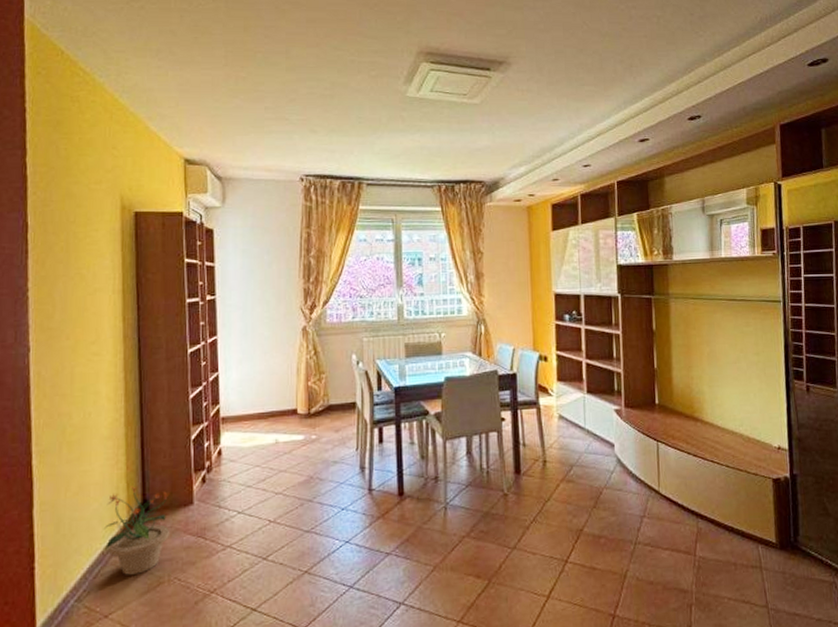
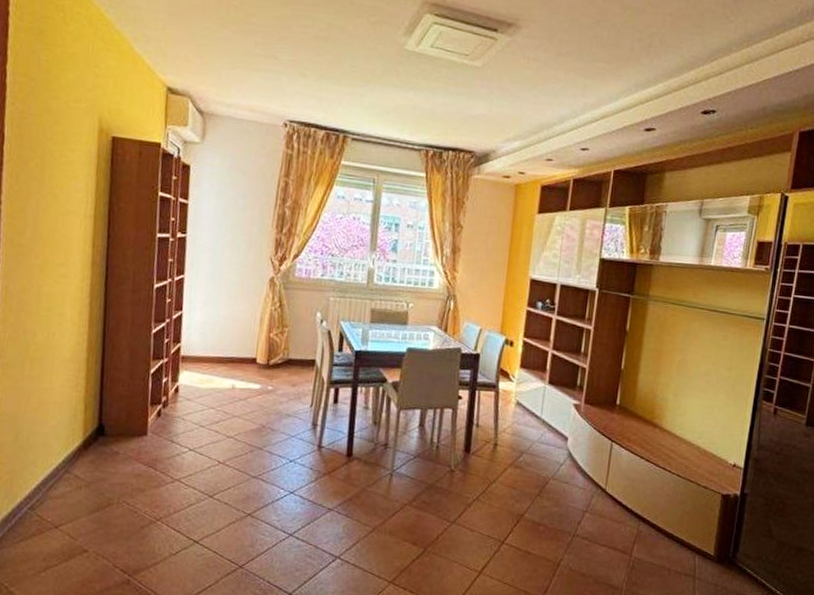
potted plant: present [103,486,170,575] -> none [59,409,125,493]

